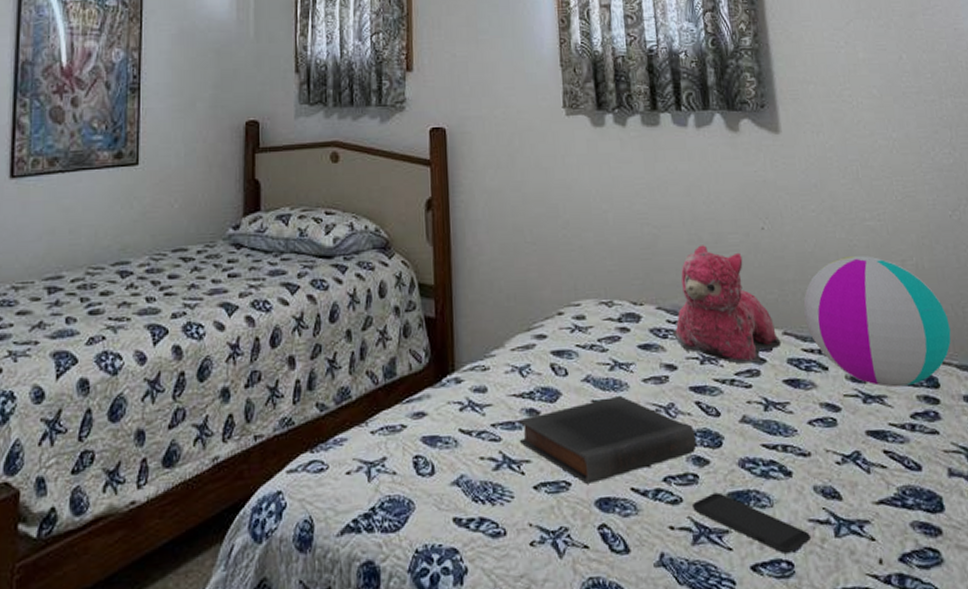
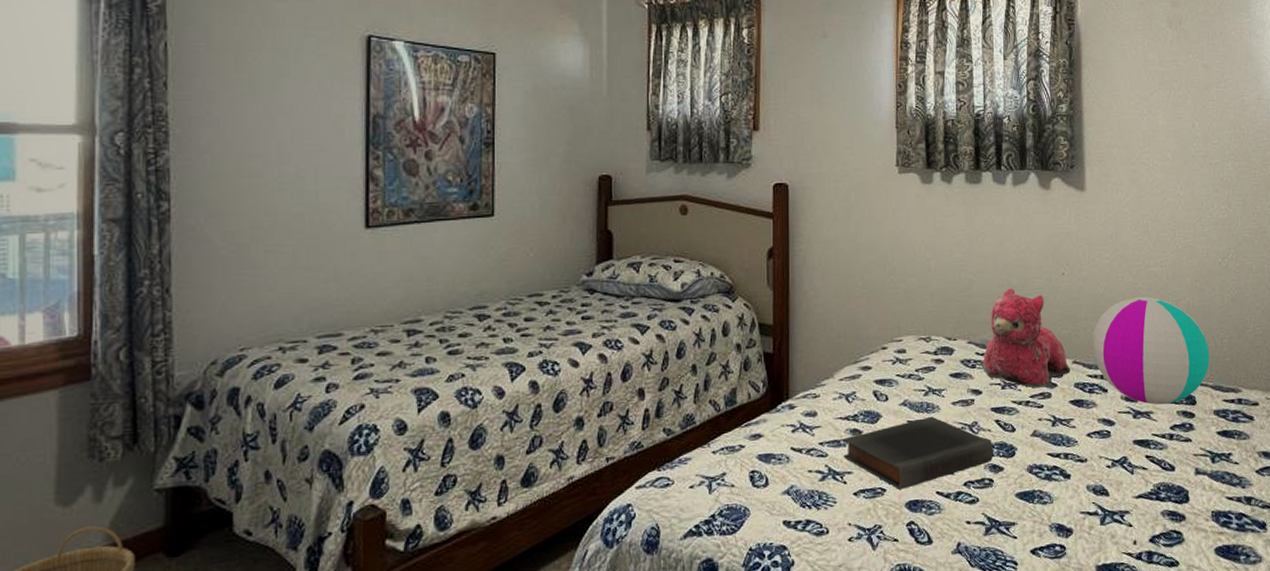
mobile phone: present [693,492,812,553] -> none [987,493,1082,539]

